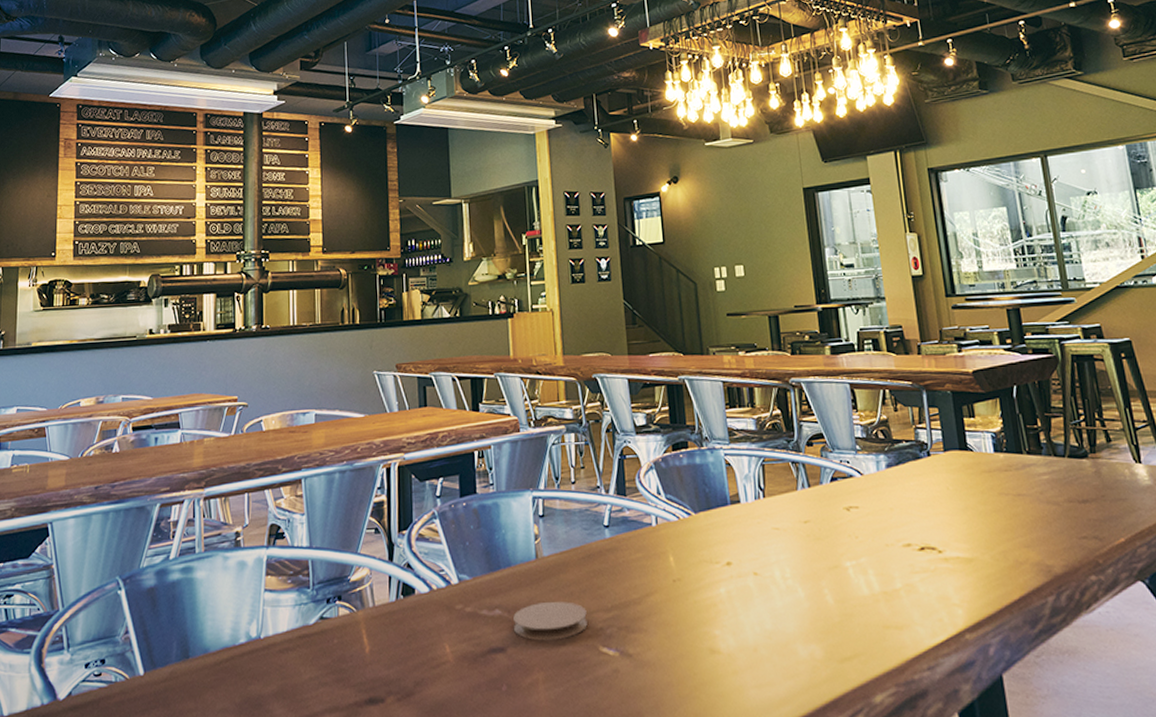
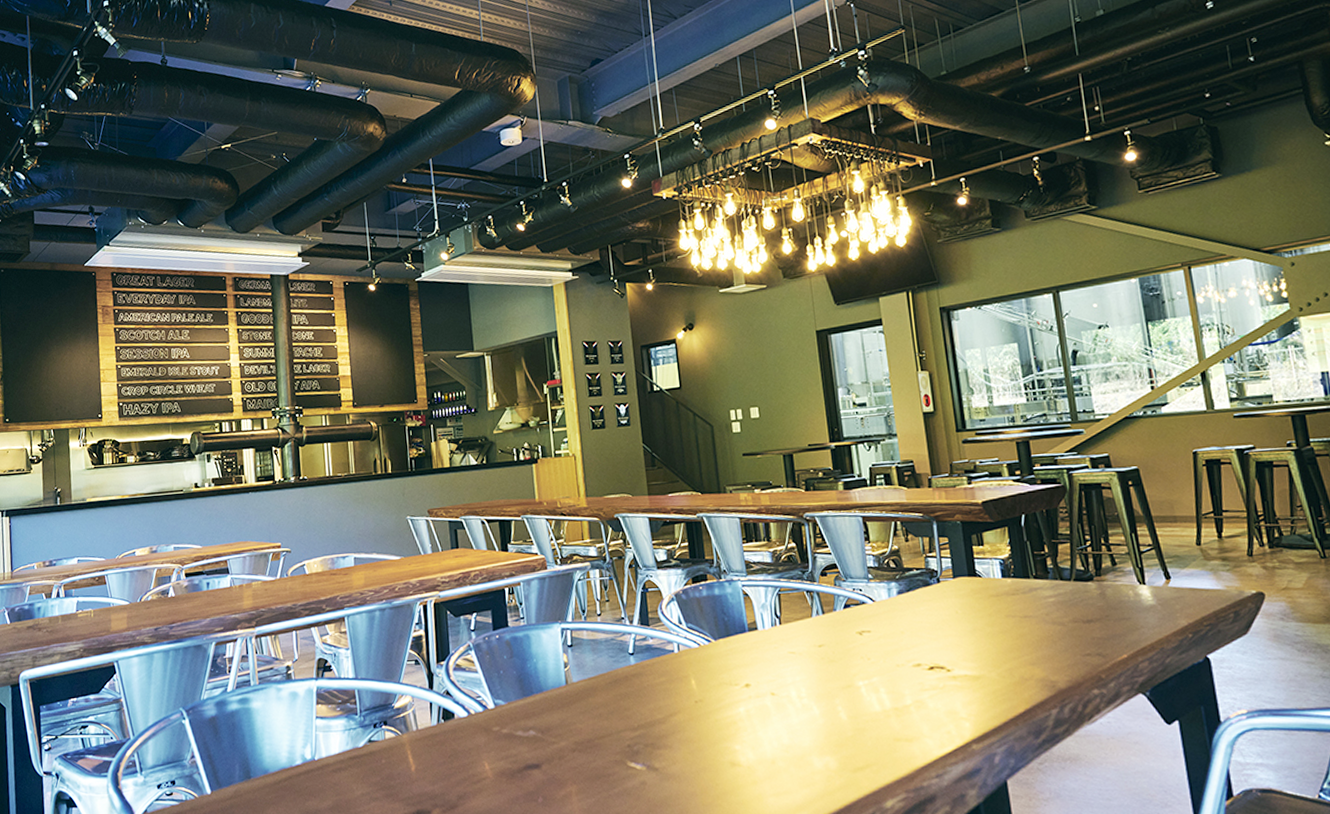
coaster: present [513,601,588,641] -> none [547,722,616,758]

